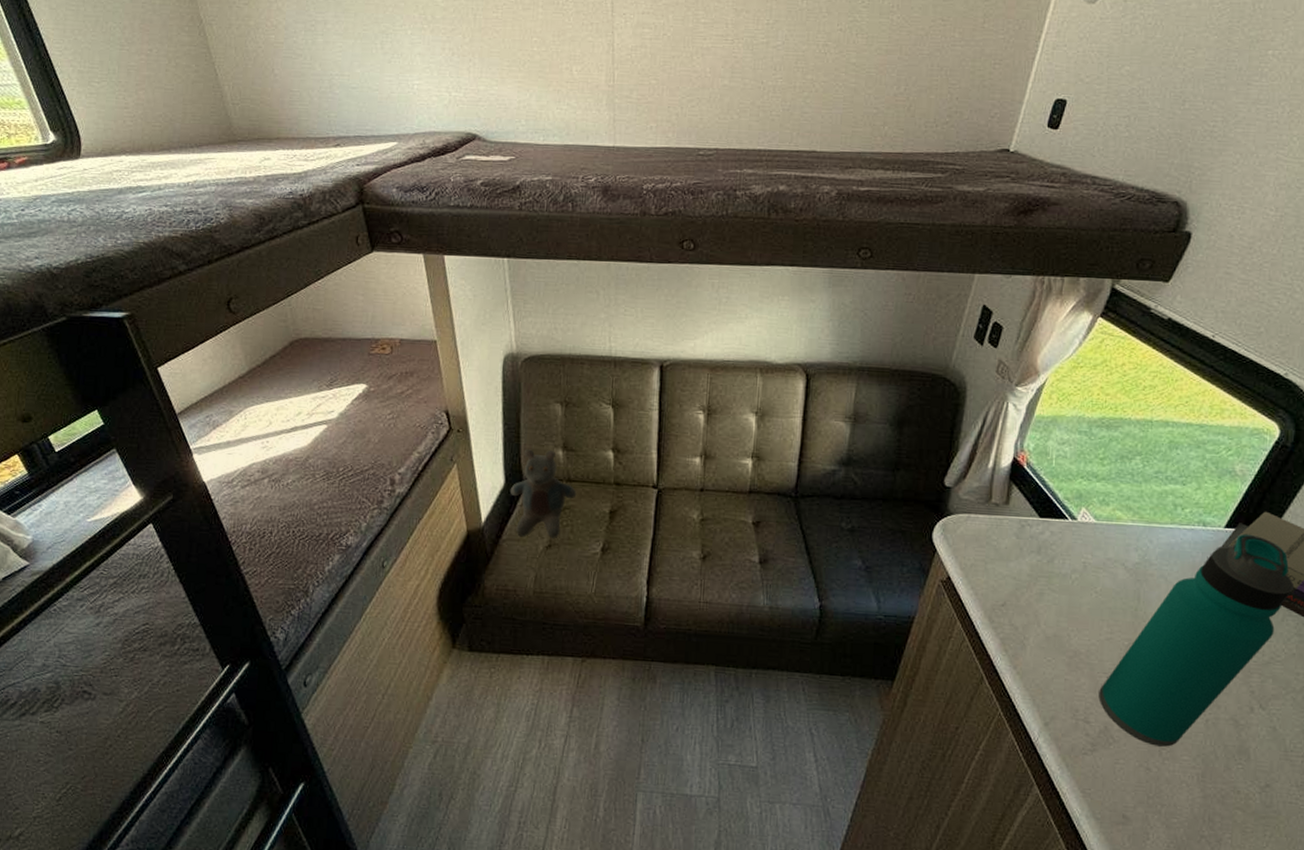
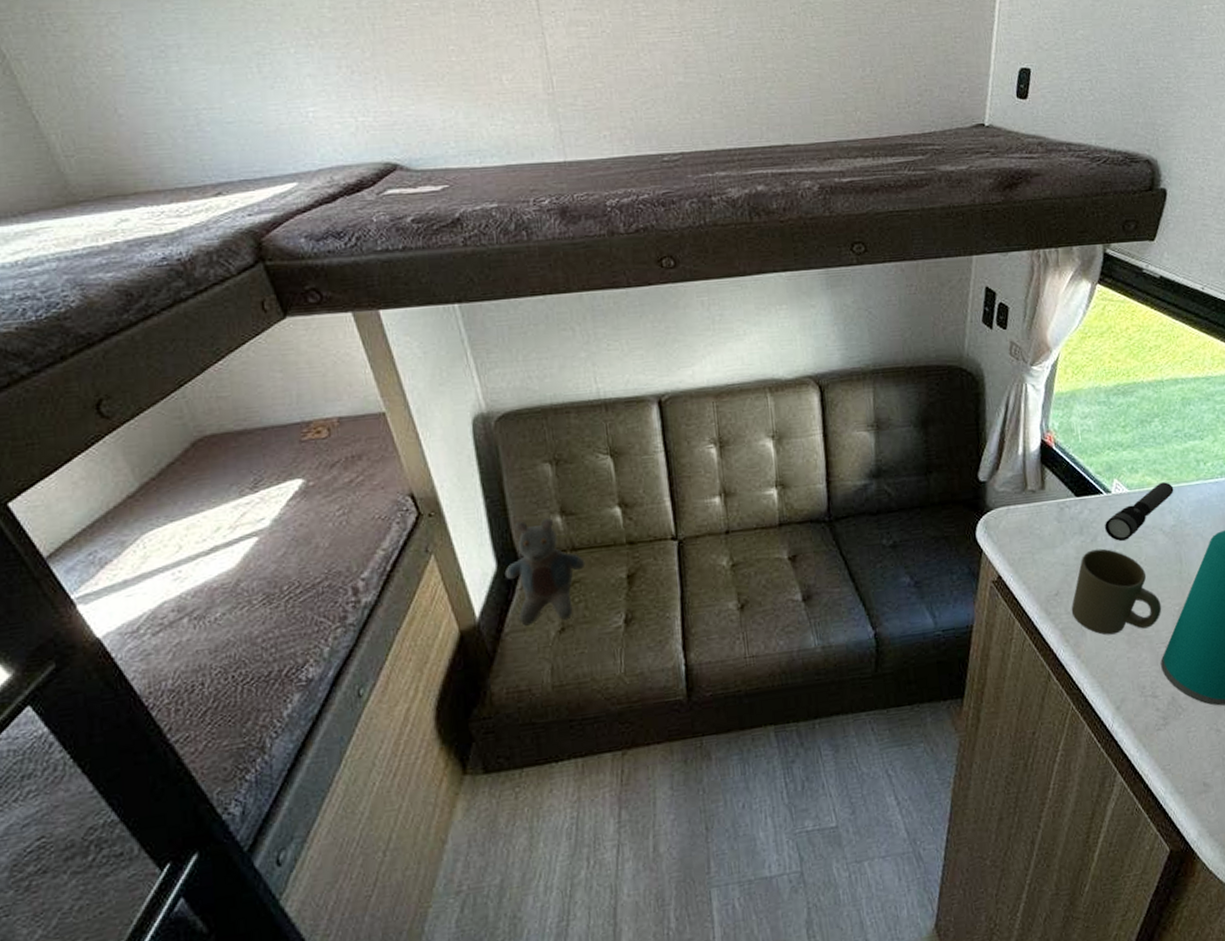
mug: none [1015,570,1110,656] -> present [1071,548,1162,636]
flashlight: none [1064,519,1144,569] -> present [1105,482,1174,542]

